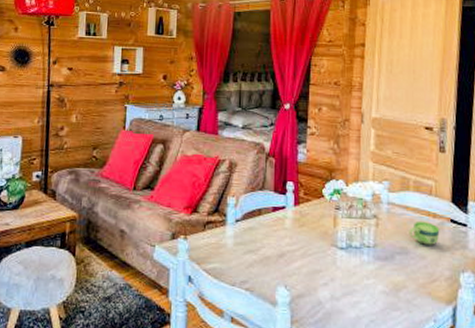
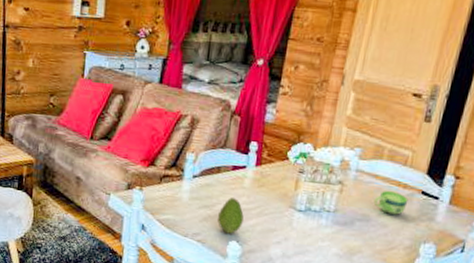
fruit: none [264,240,288,279] -> present [218,197,244,234]

